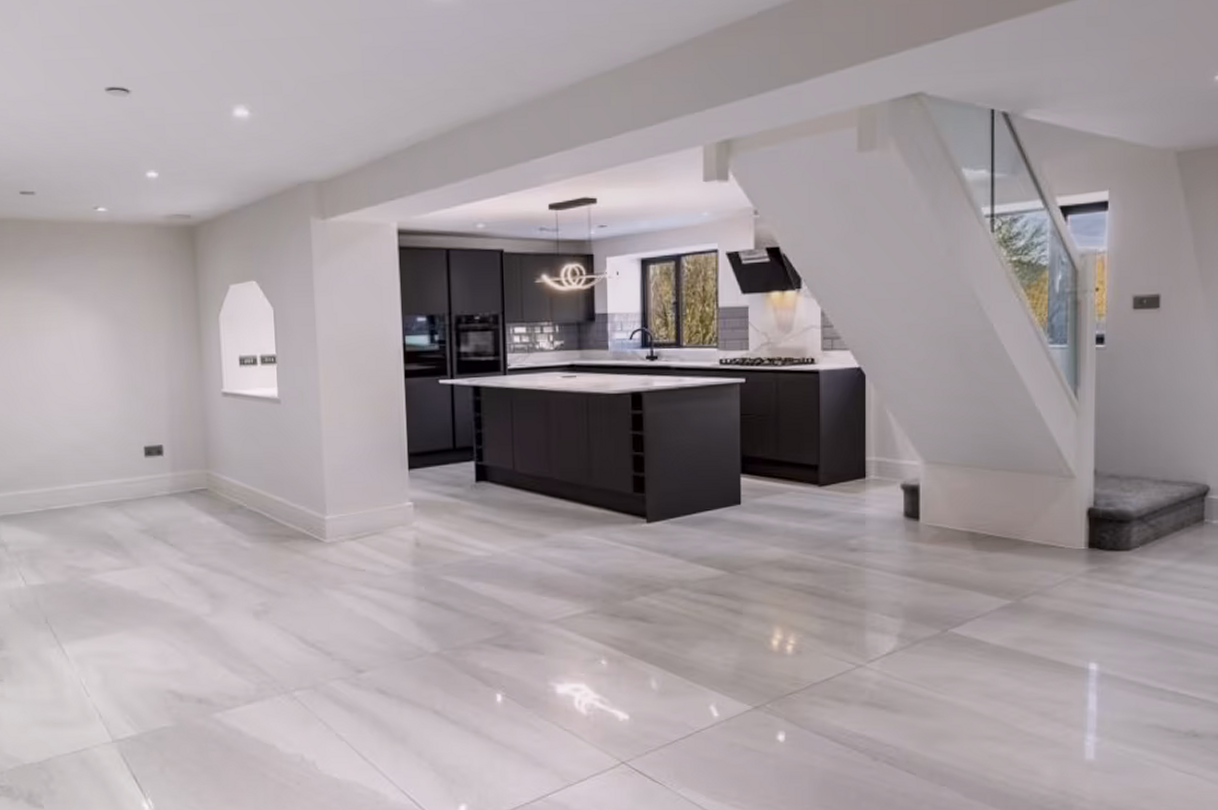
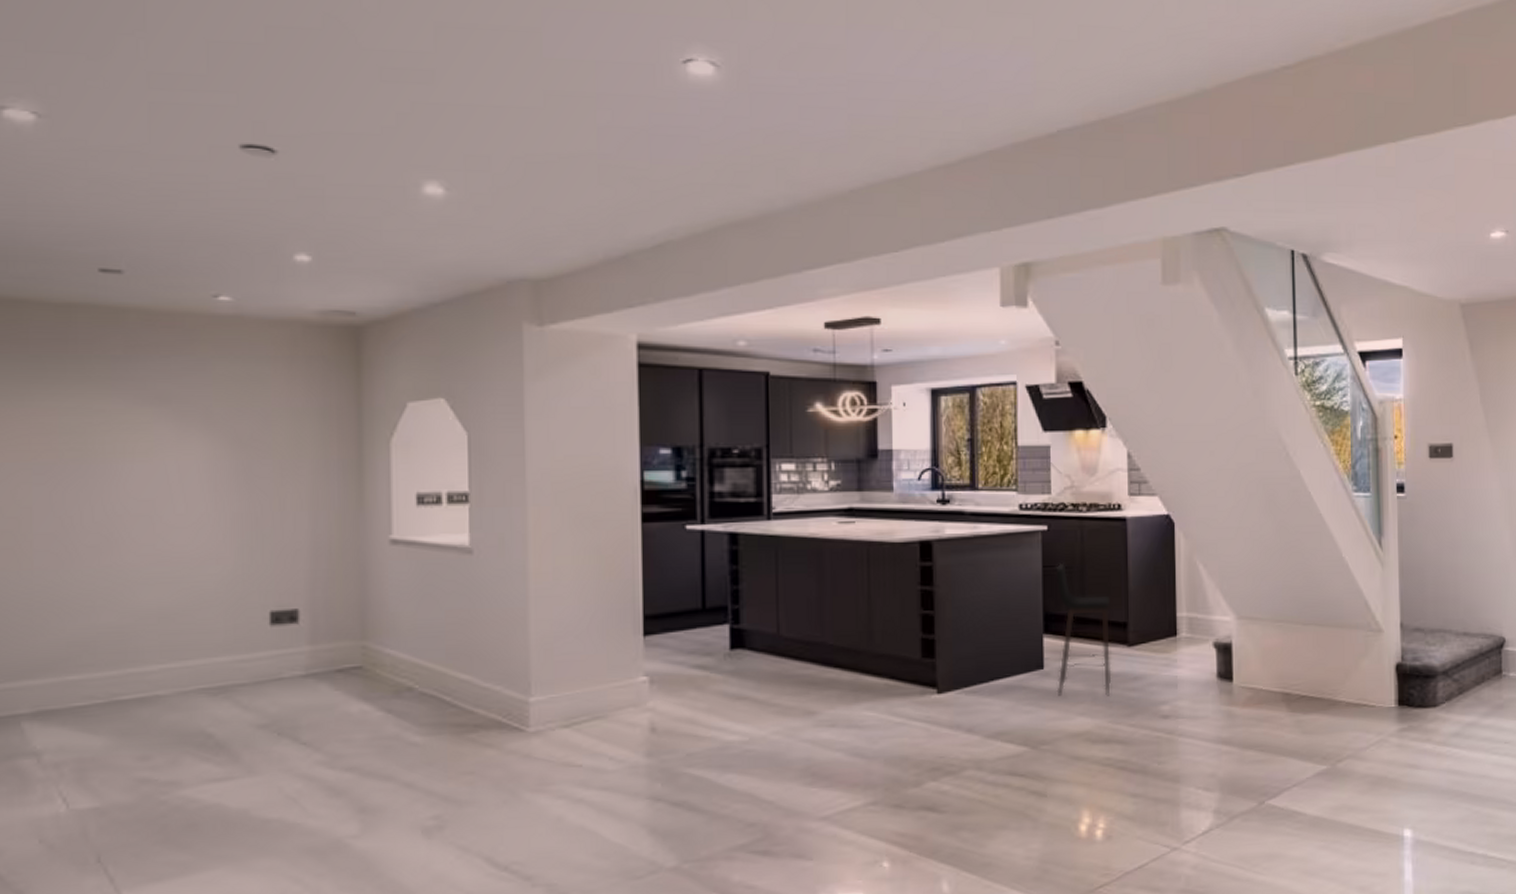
bar stool: none [752,411,803,530] -> present [1055,562,1111,696]

